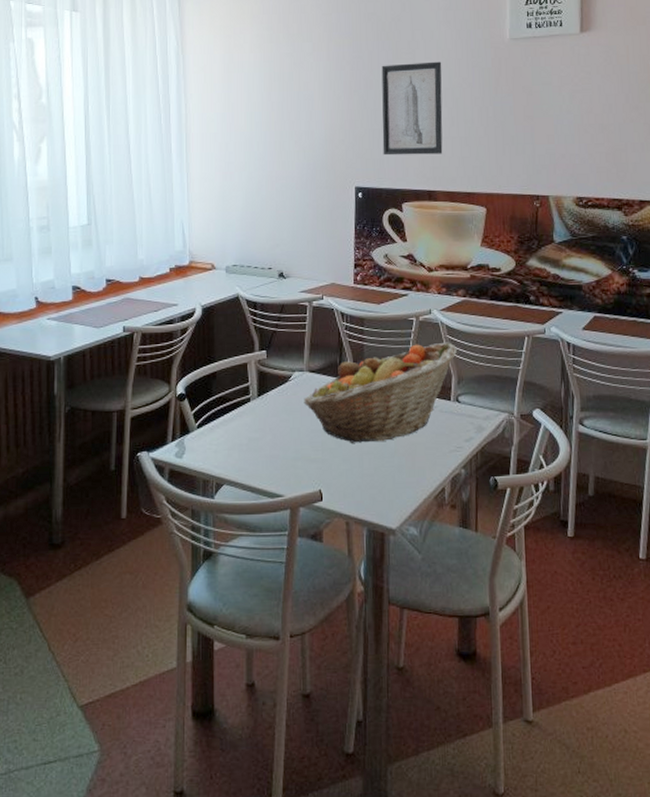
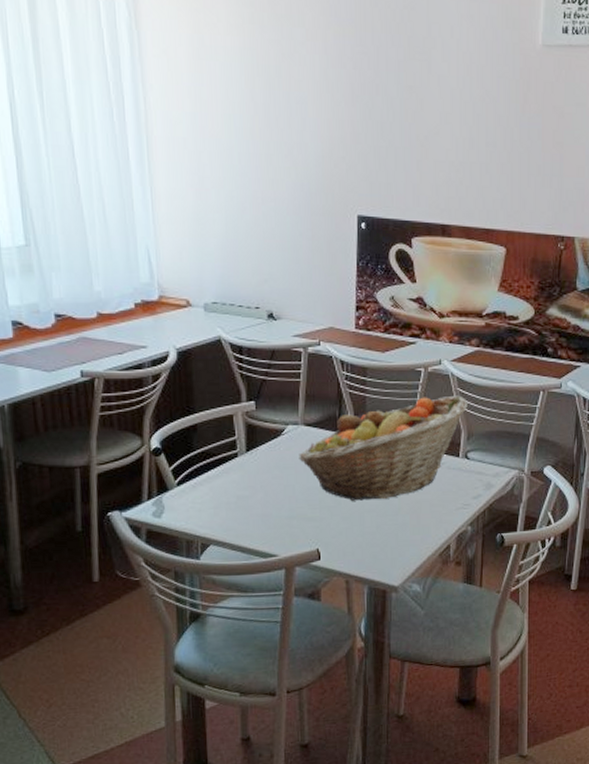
wall art: present [381,61,443,156] -> none [390,66,462,182]

